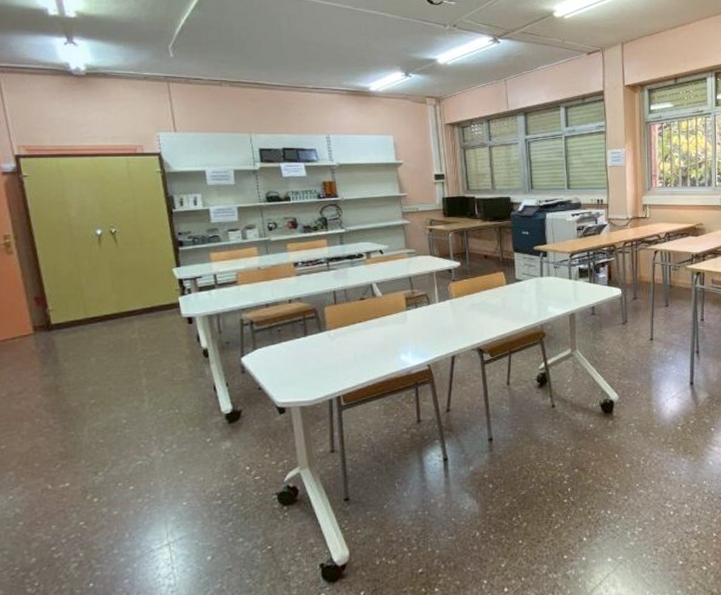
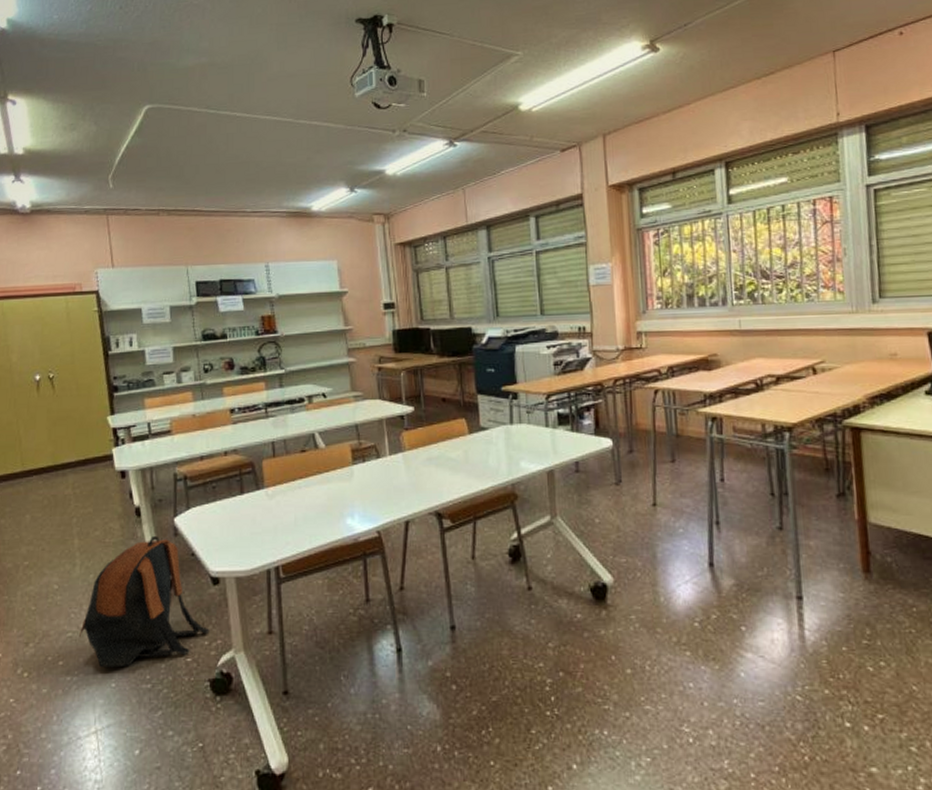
backpack: none [150,373,277,489] -> present [79,535,210,668]

